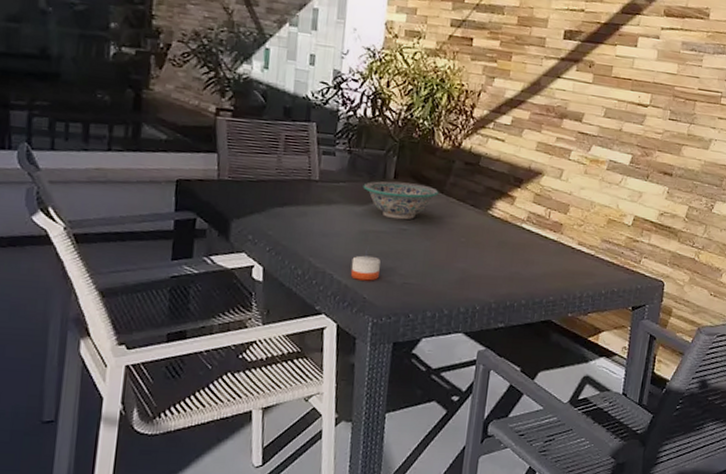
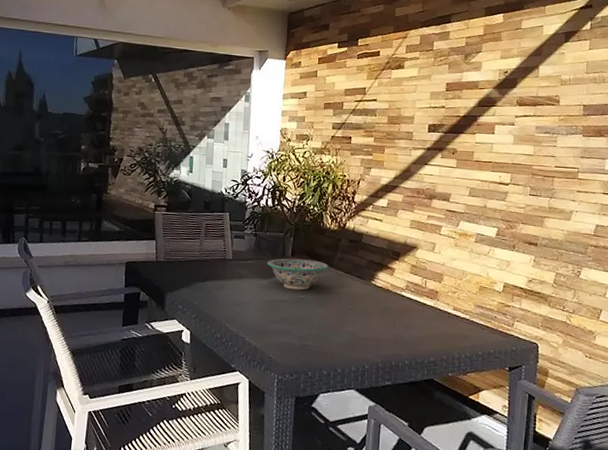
candle: present [350,254,381,281] -> none [259,320,283,343]

